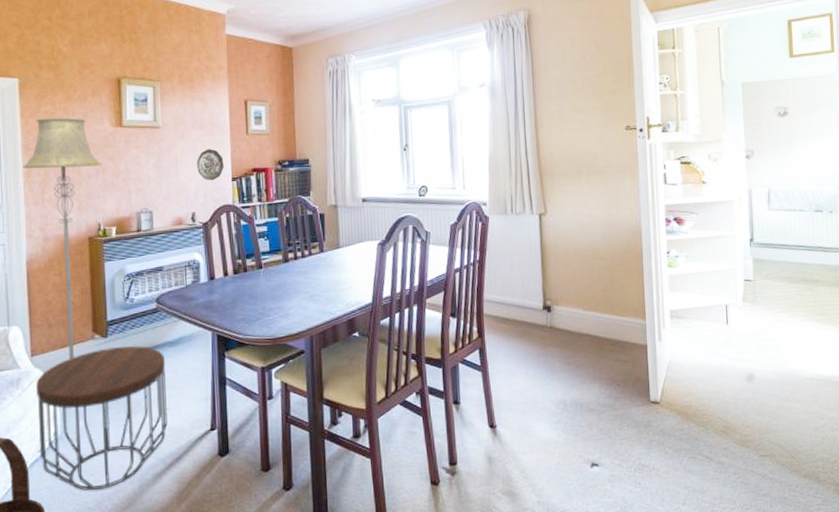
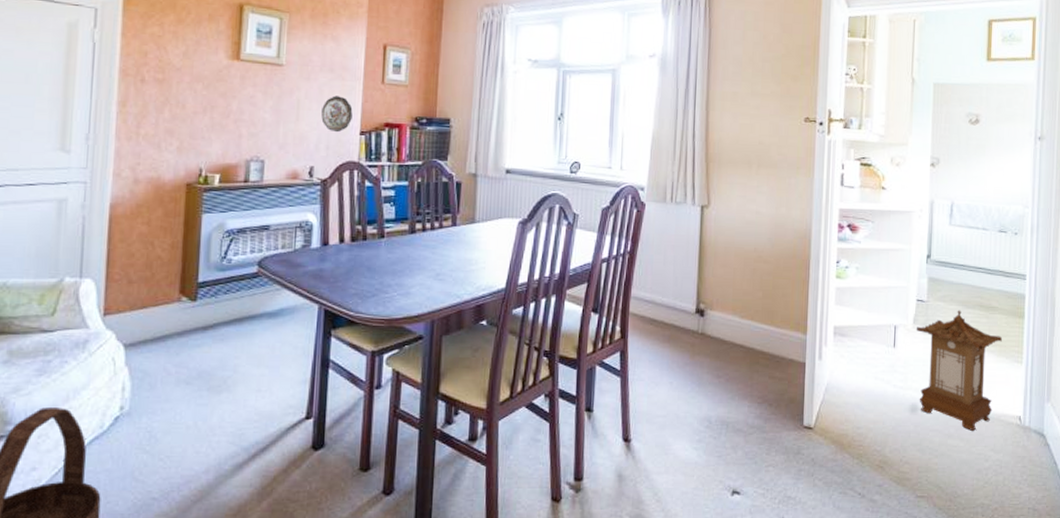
floor lamp: present [23,117,101,380] -> none [108,40,211,343]
side table: present [36,346,169,491] -> none [102,313,261,479]
lantern: none [745,285,827,393] -> present [916,310,1002,431]

